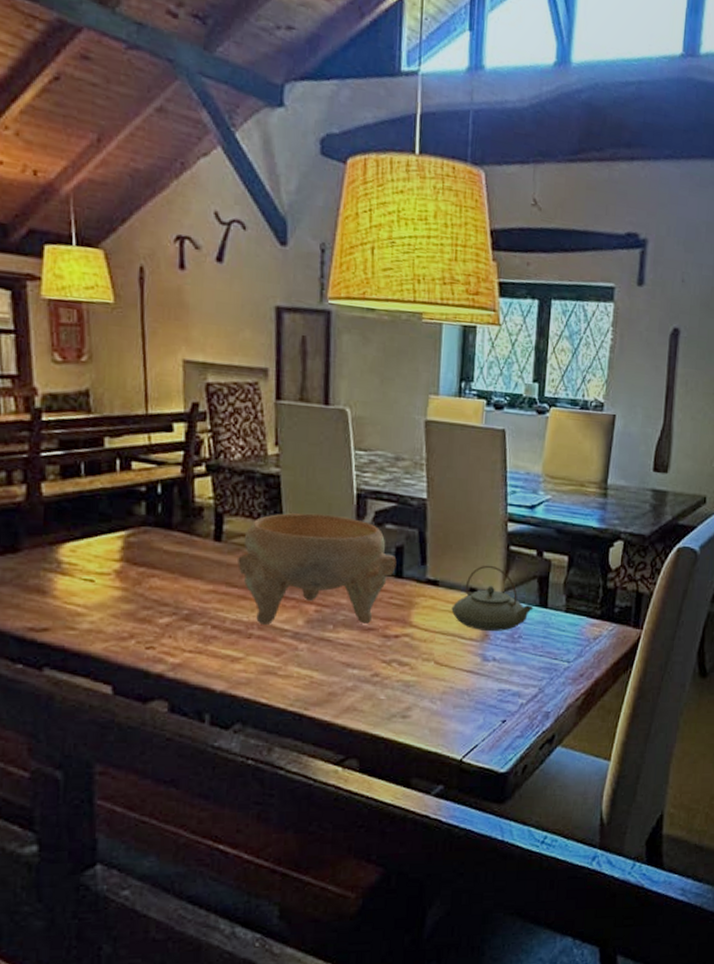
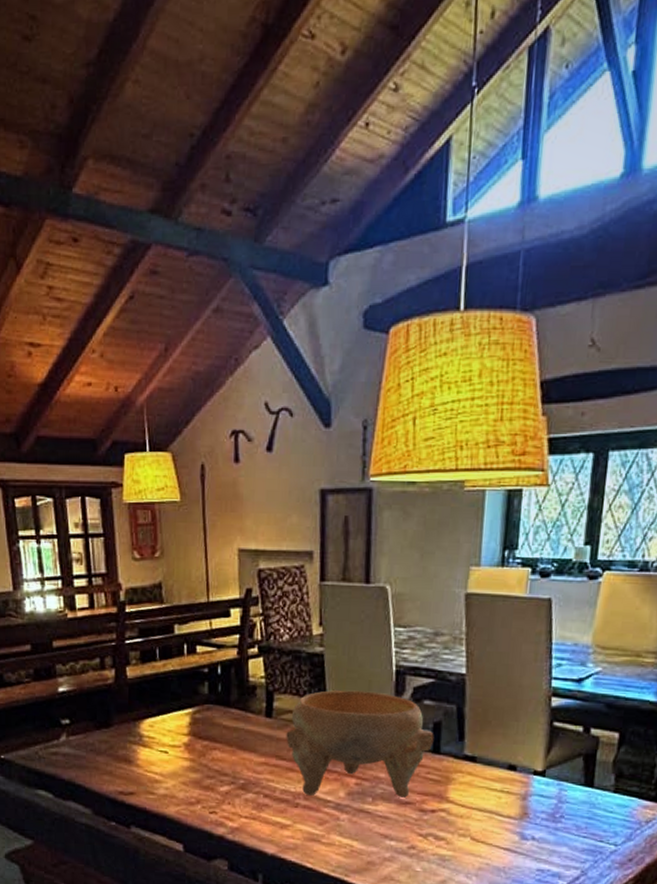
teapot: present [451,565,534,631] -> none [489,741,578,810]

